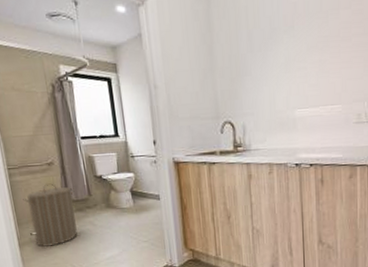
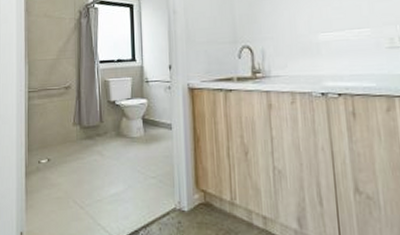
laundry hamper: present [23,183,78,248] -> none [37,108,87,178]

